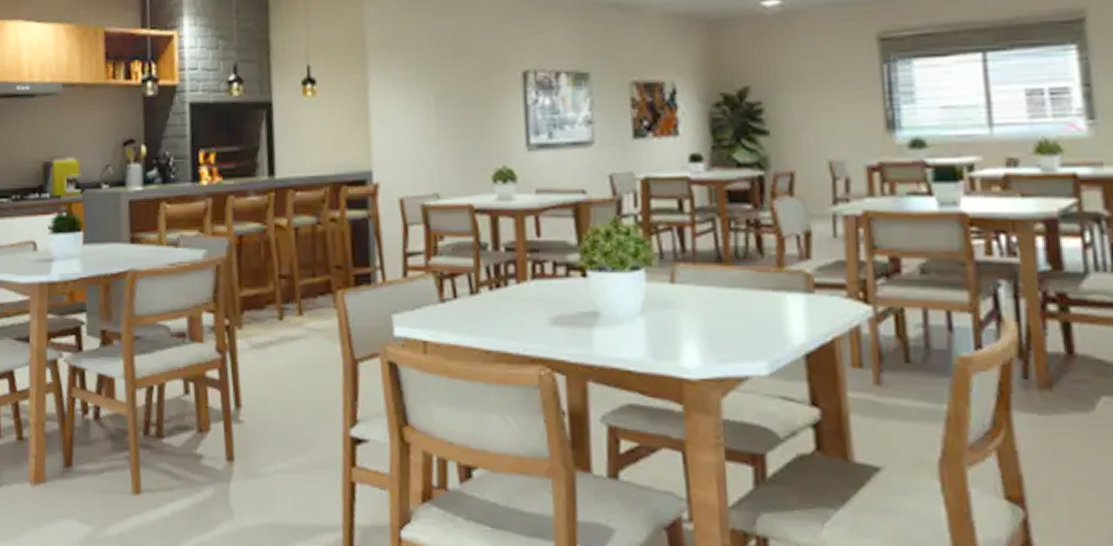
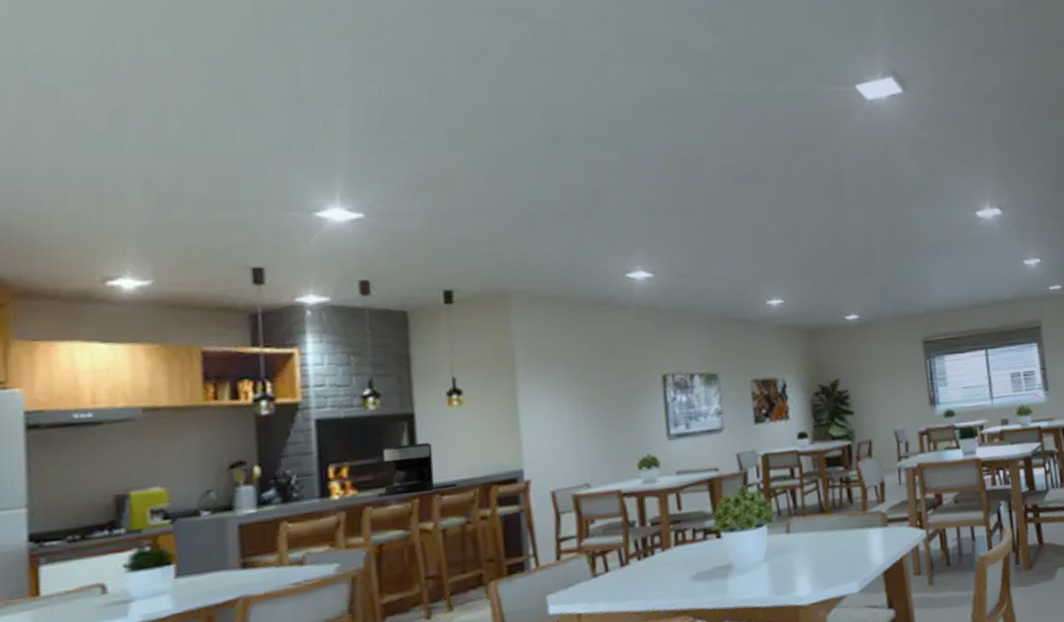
coffee maker: none [238,133,308,187] -> present [376,442,456,497]

